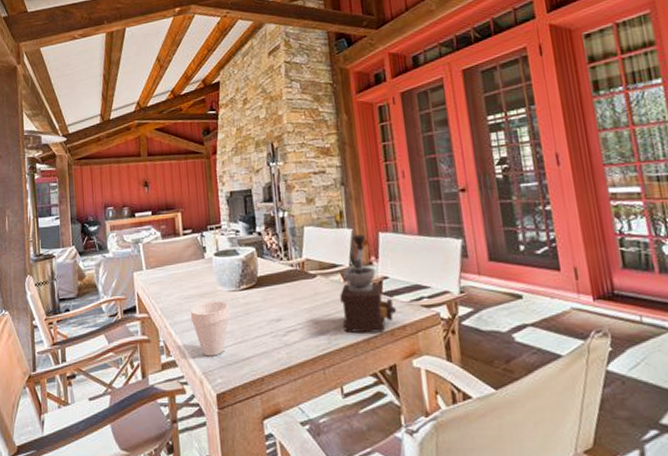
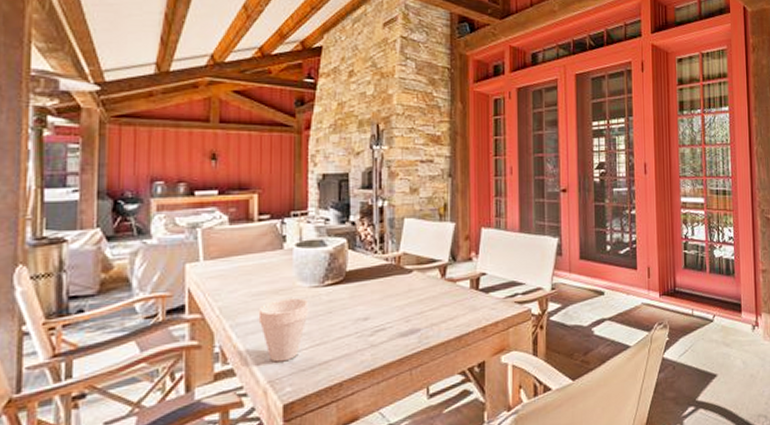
coffee grinder: present [340,234,397,333] -> none [435,229,492,331]

